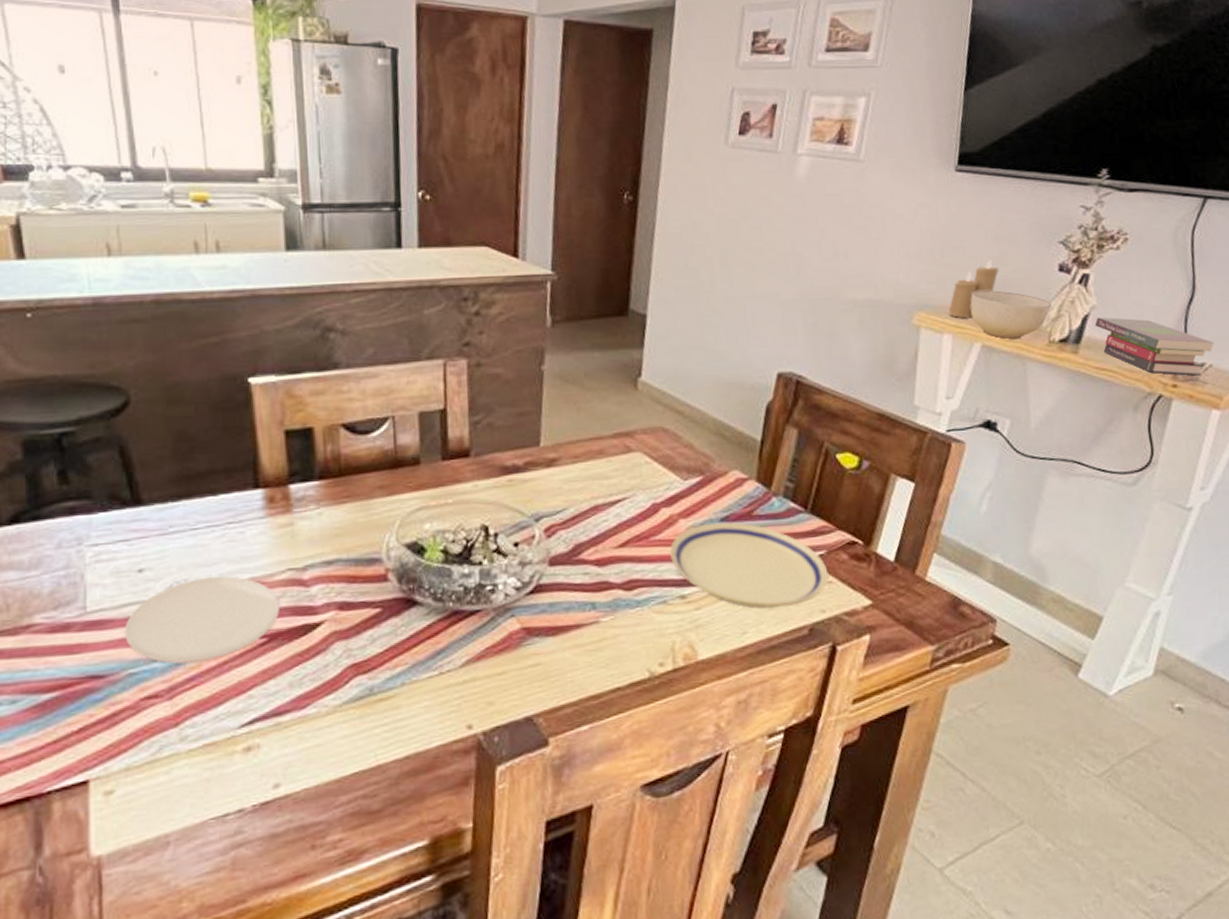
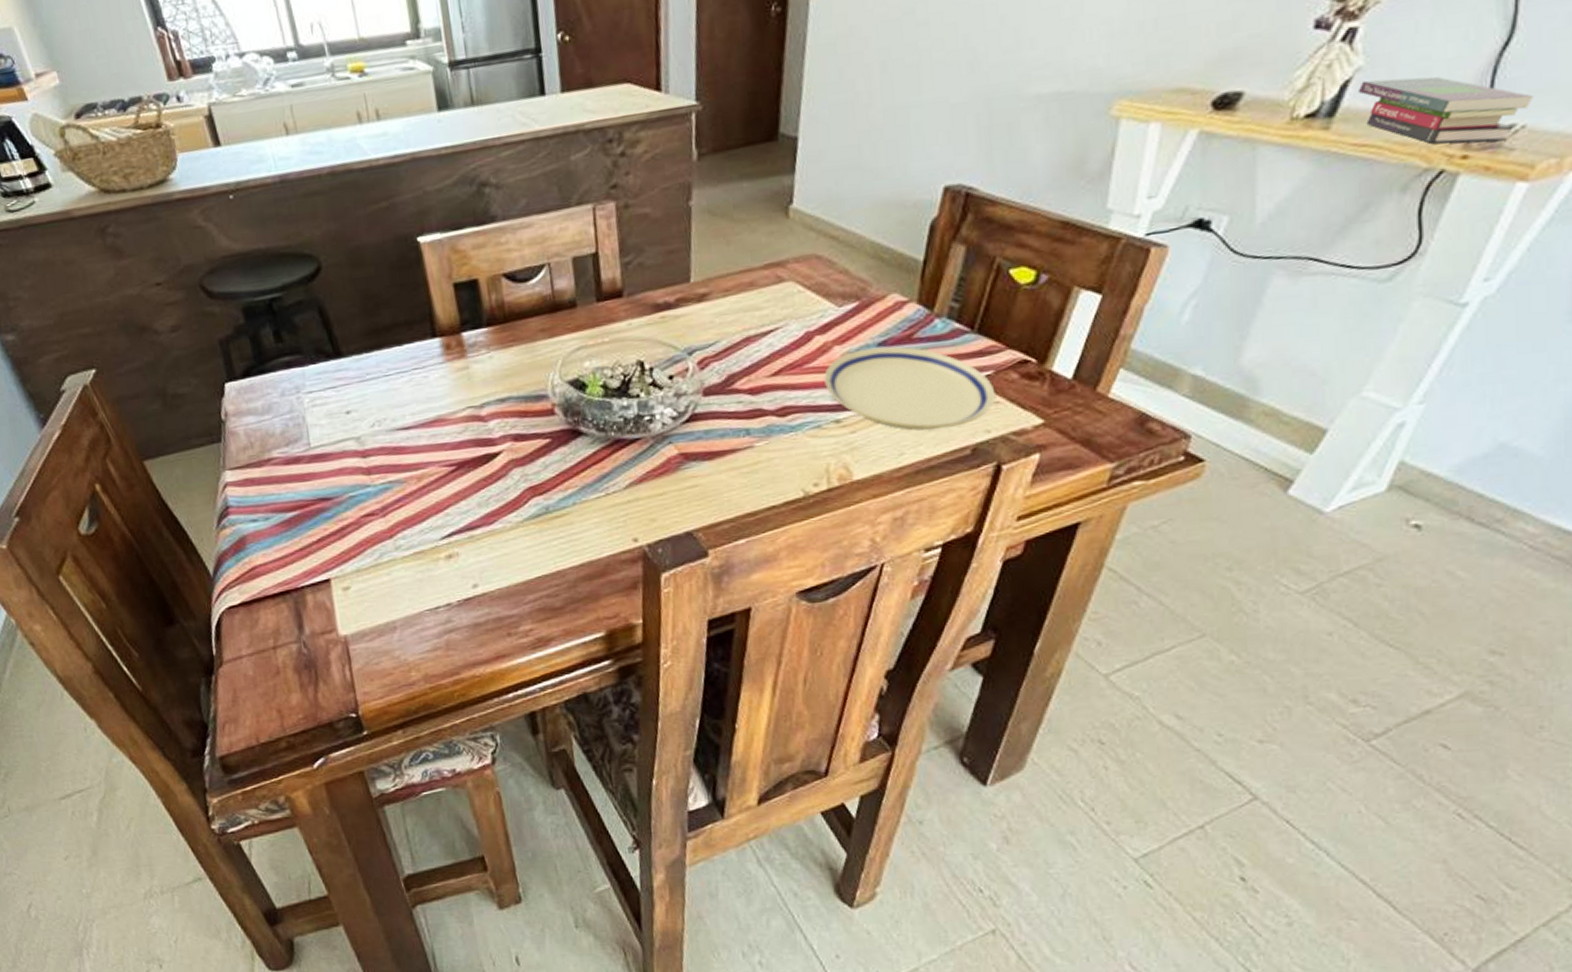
plate: present [124,576,280,664] -> none [341,414,464,489]
candle: present [948,259,999,319] -> none [1158,25,1231,102]
bowl: present [970,290,1052,340] -> none [1187,62,1300,121]

